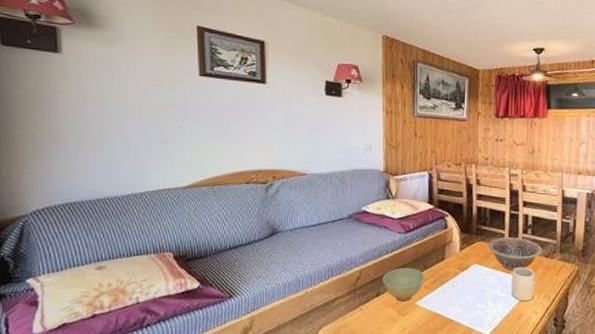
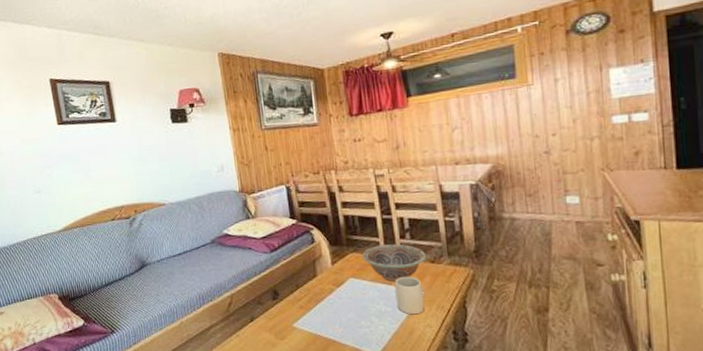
bowl: present [383,268,425,301] -> none [254,289,299,325]

